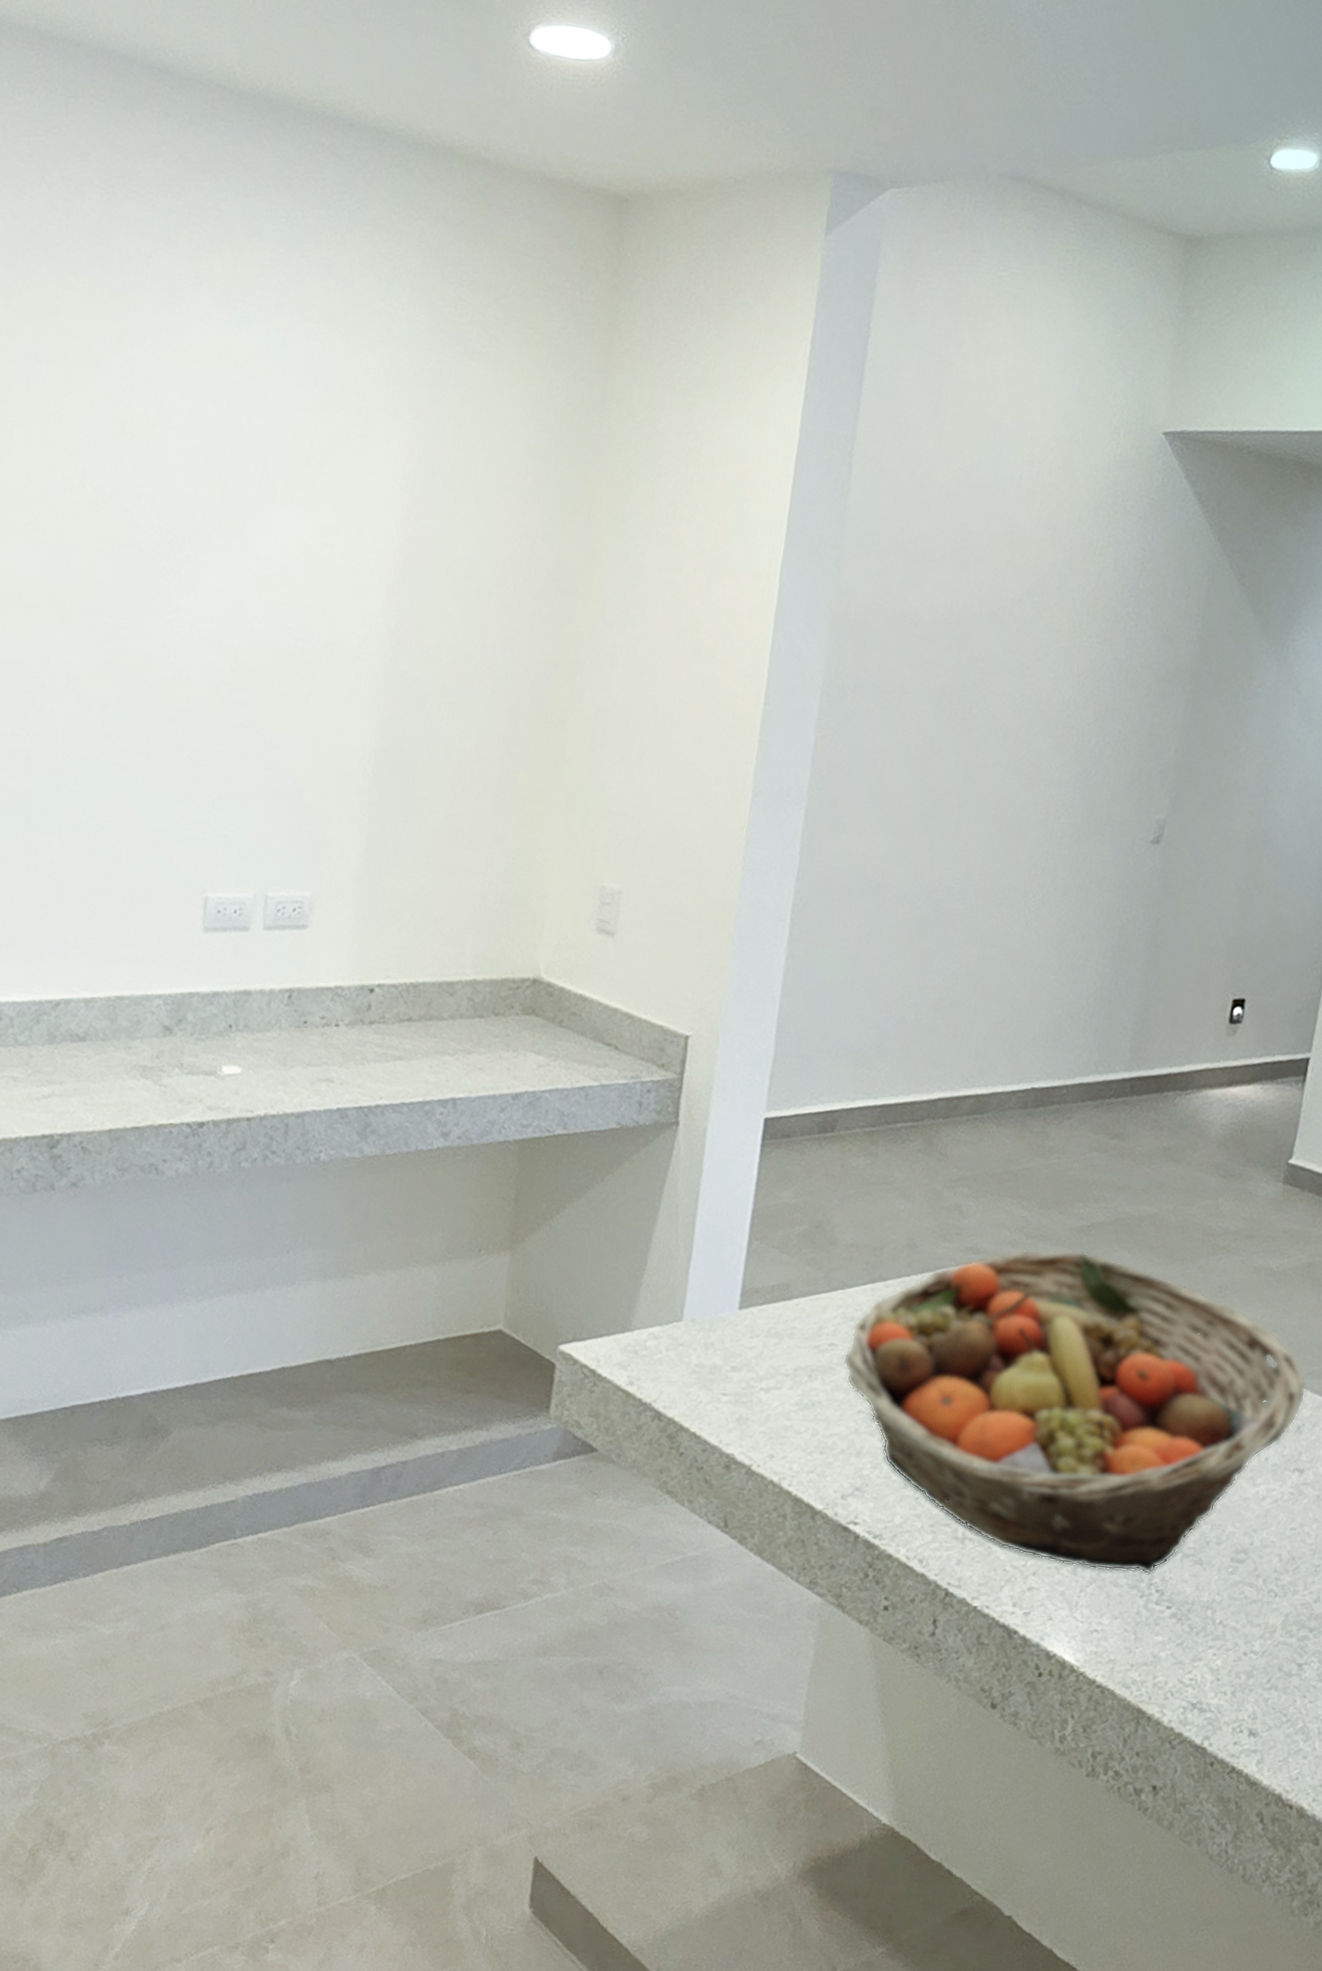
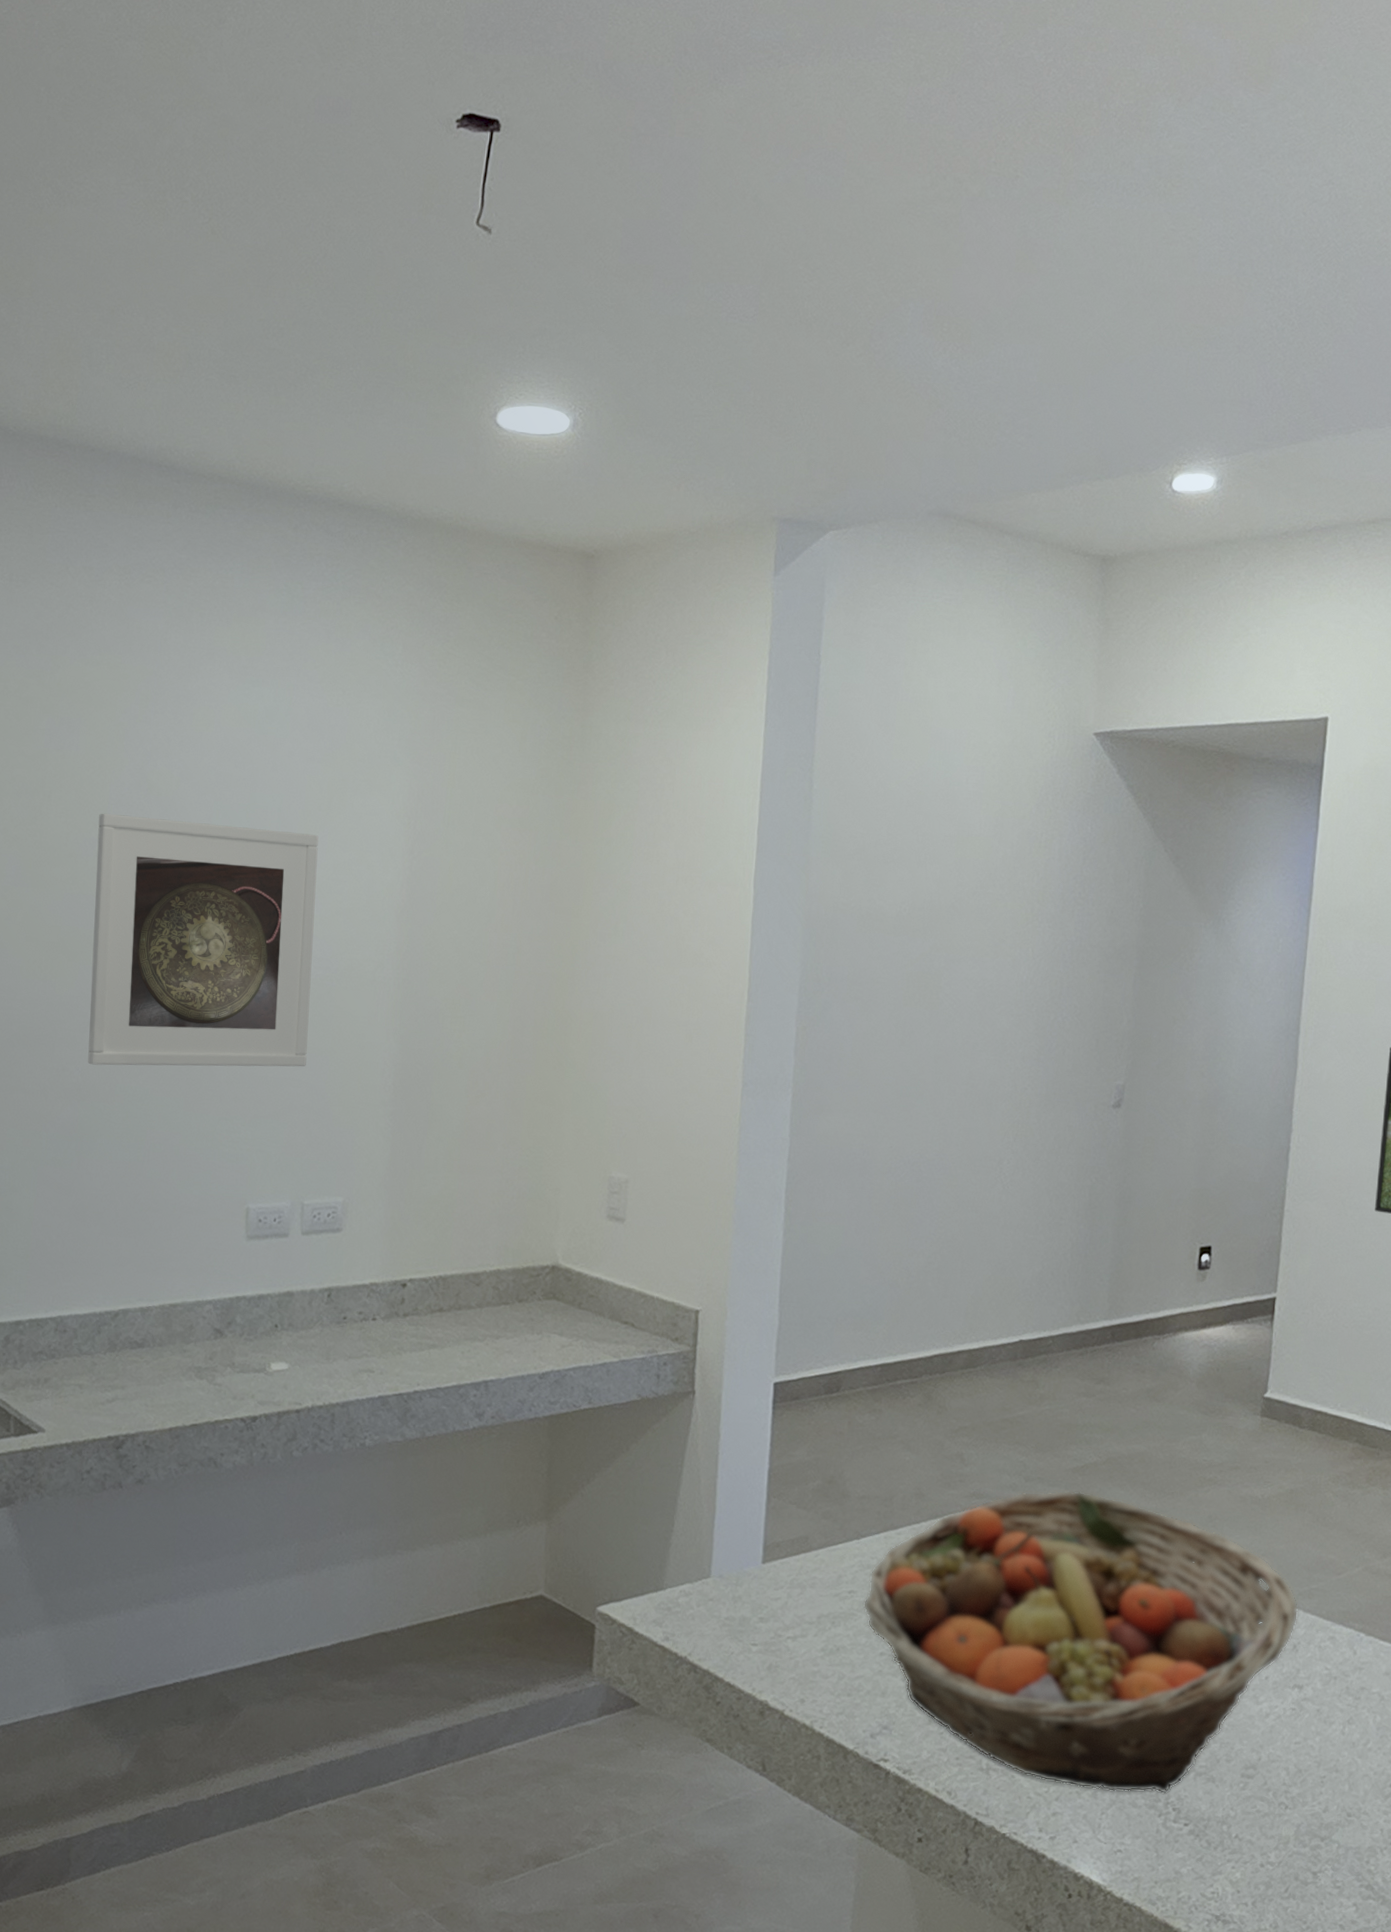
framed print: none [39,454,306,747] -> present [88,813,319,1067]

